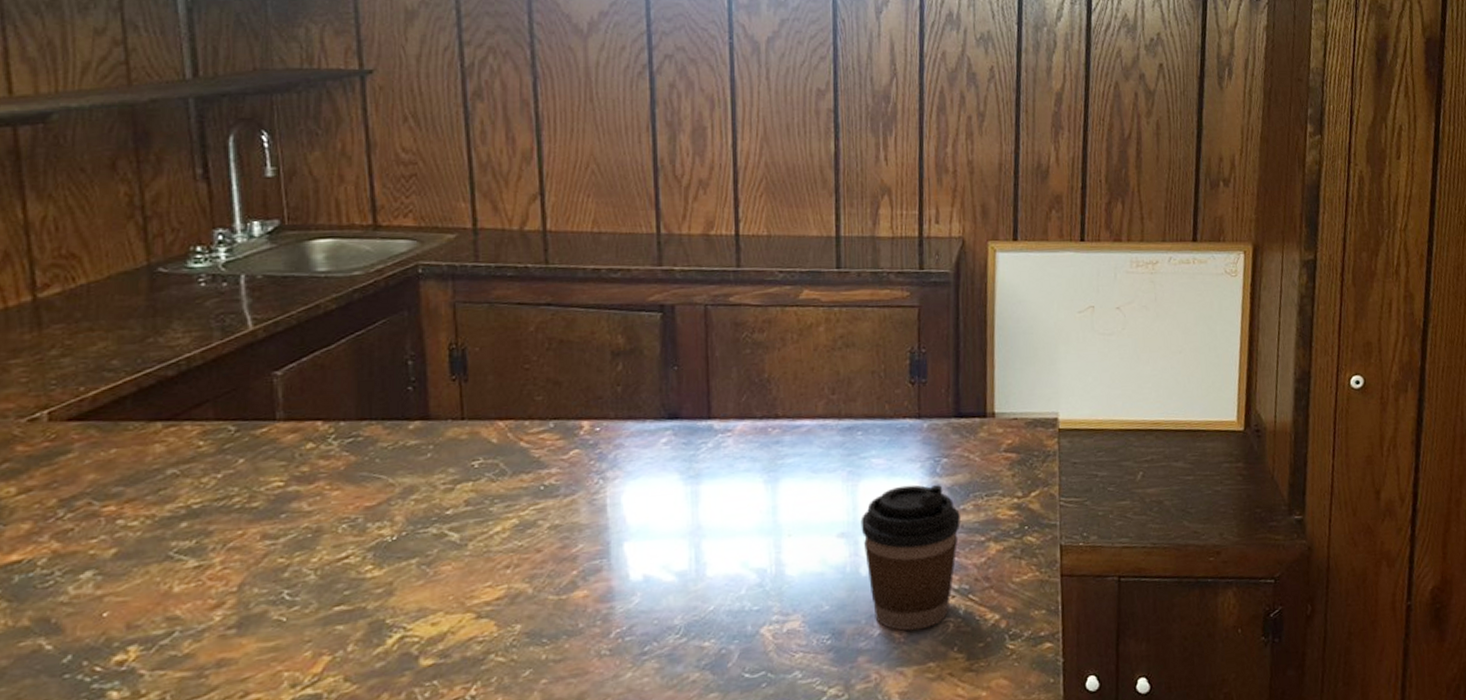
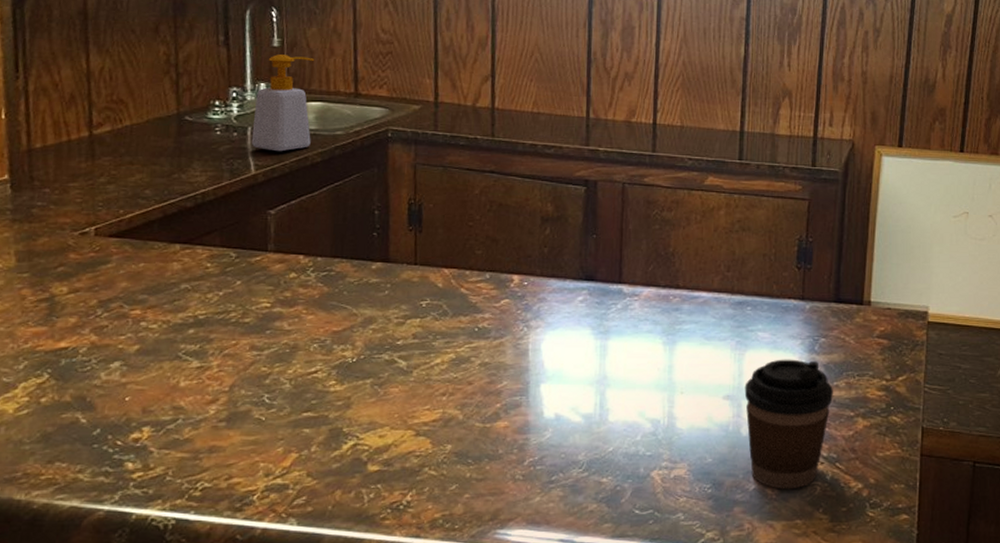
soap bottle: none [245,186,322,301] -> present [251,54,315,152]

